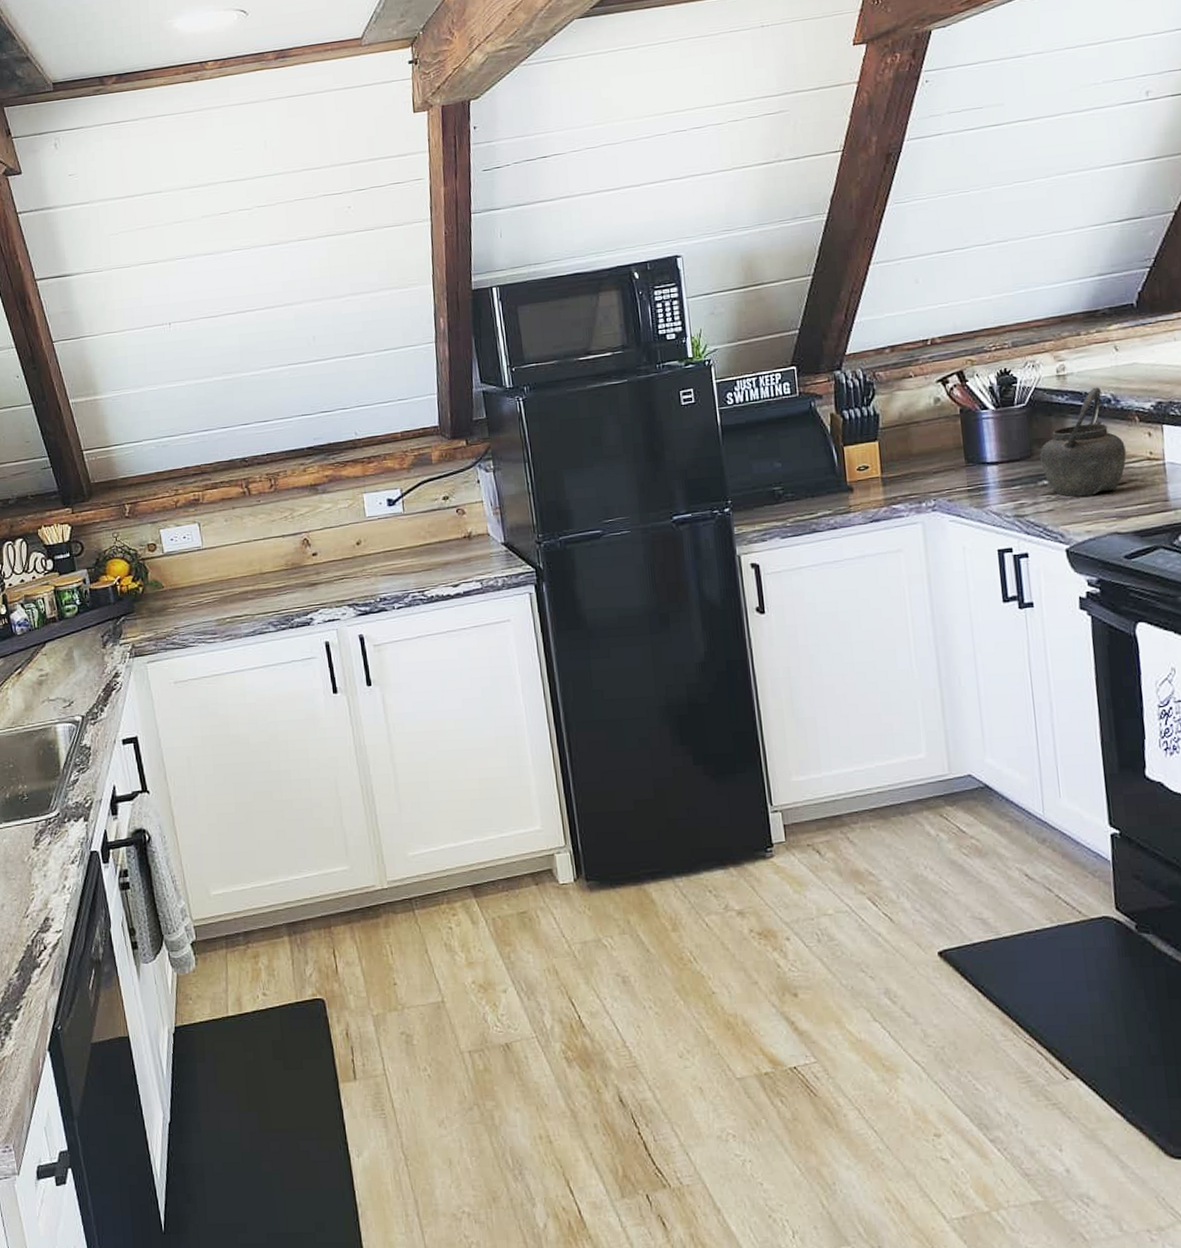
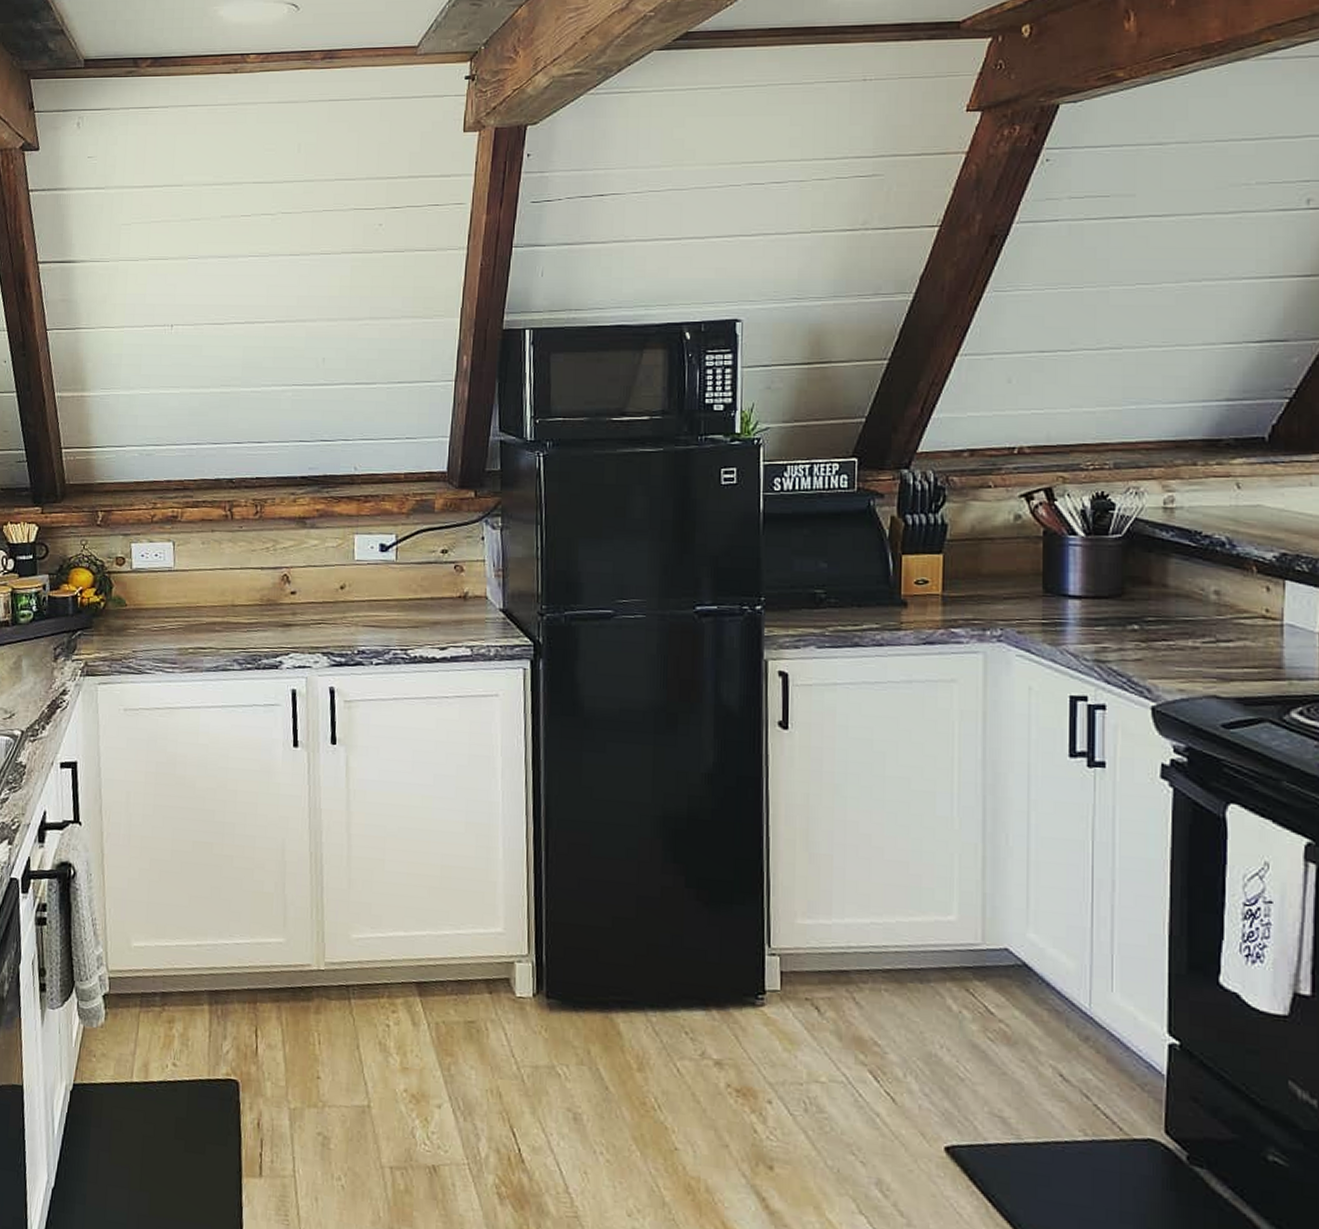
kettle: present [1039,387,1126,497] -> none [1131,526,1237,650]

